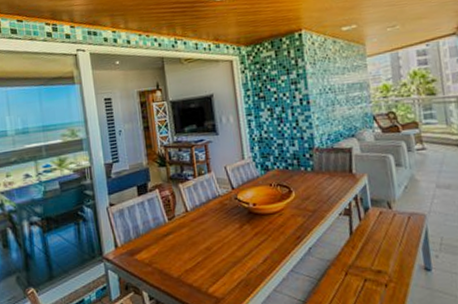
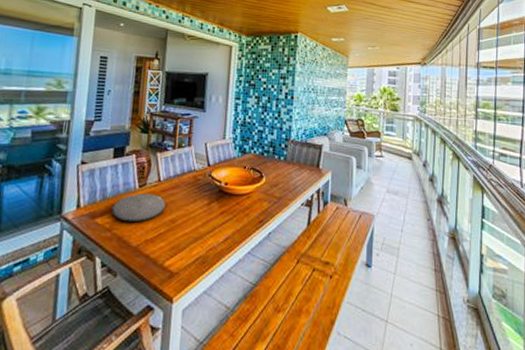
plate: none [147,225,199,255] -> present [111,193,166,223]

